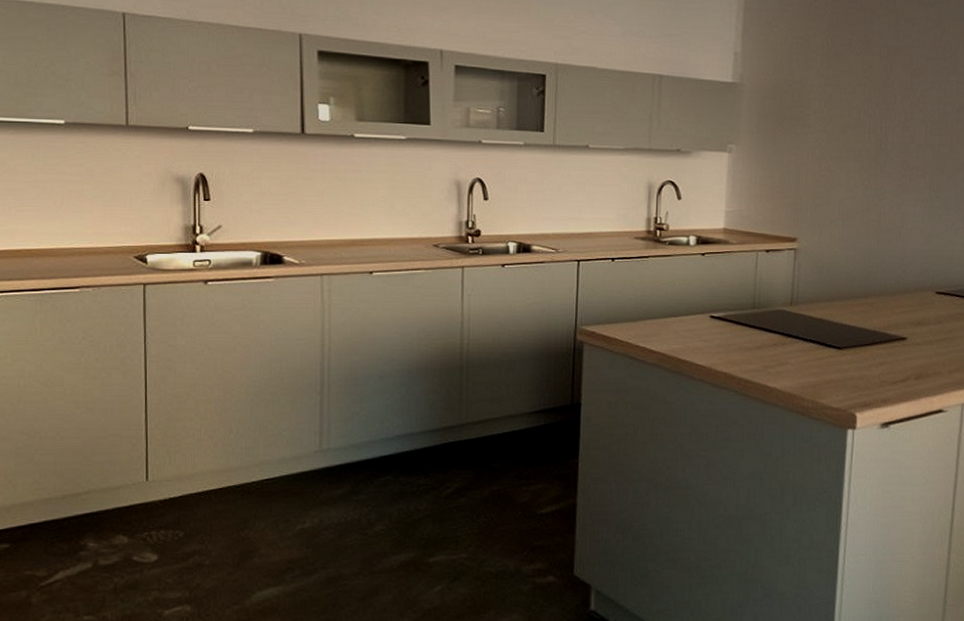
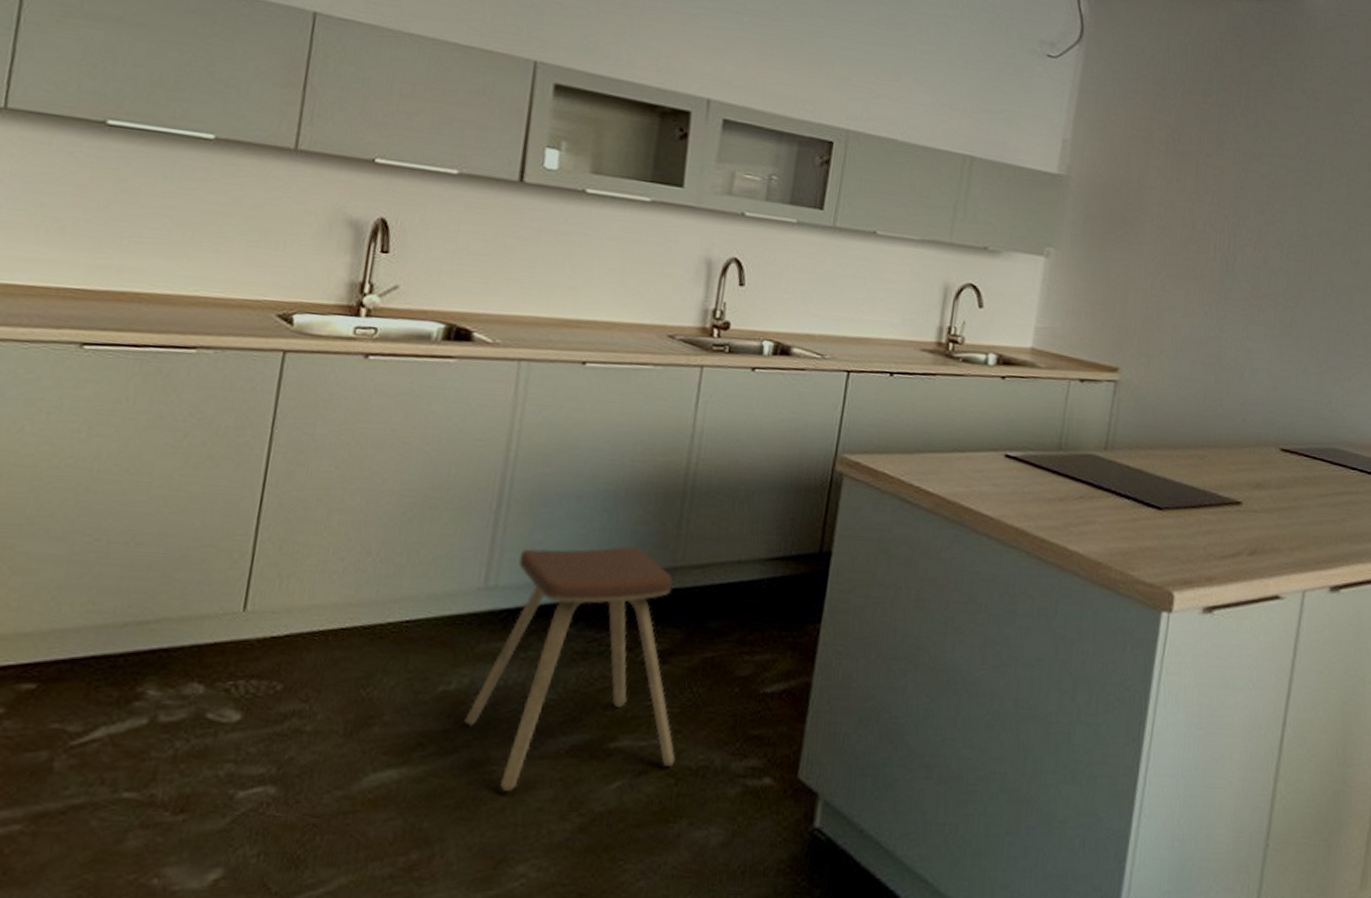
music stool: none [319,411,480,598] -> present [464,546,676,791]

